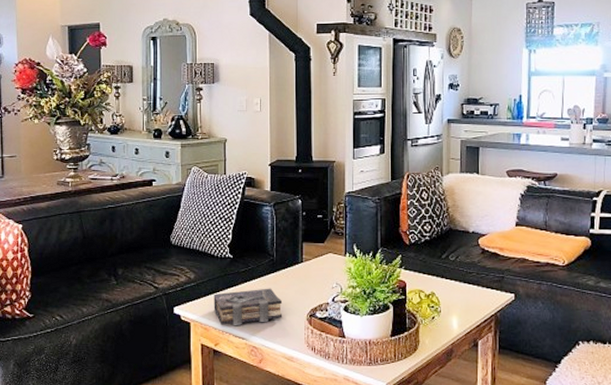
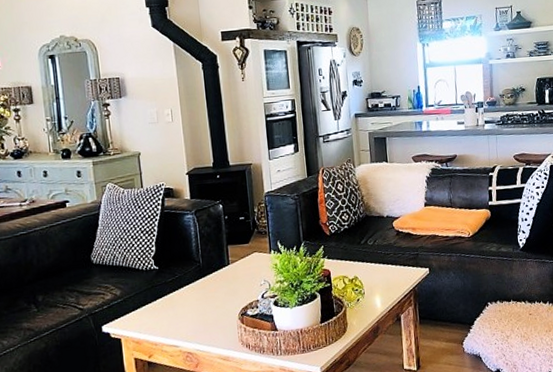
book: present [213,288,283,326] -> none [142,293,215,337]

